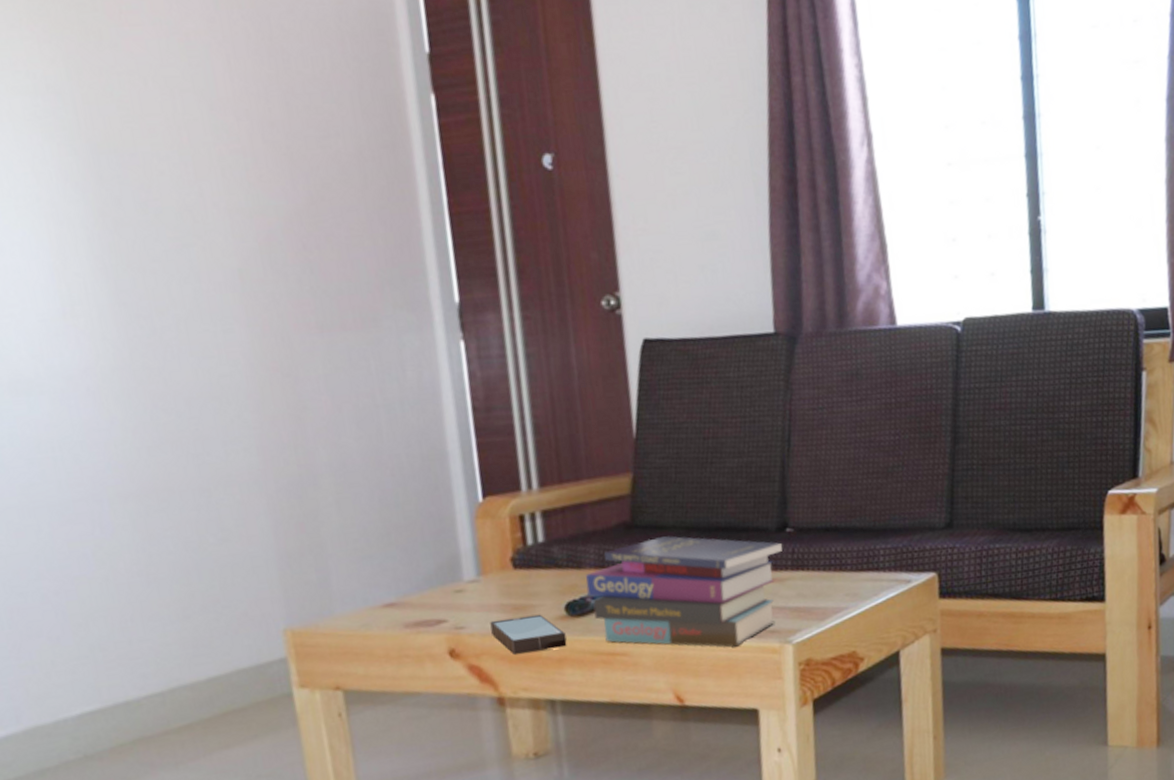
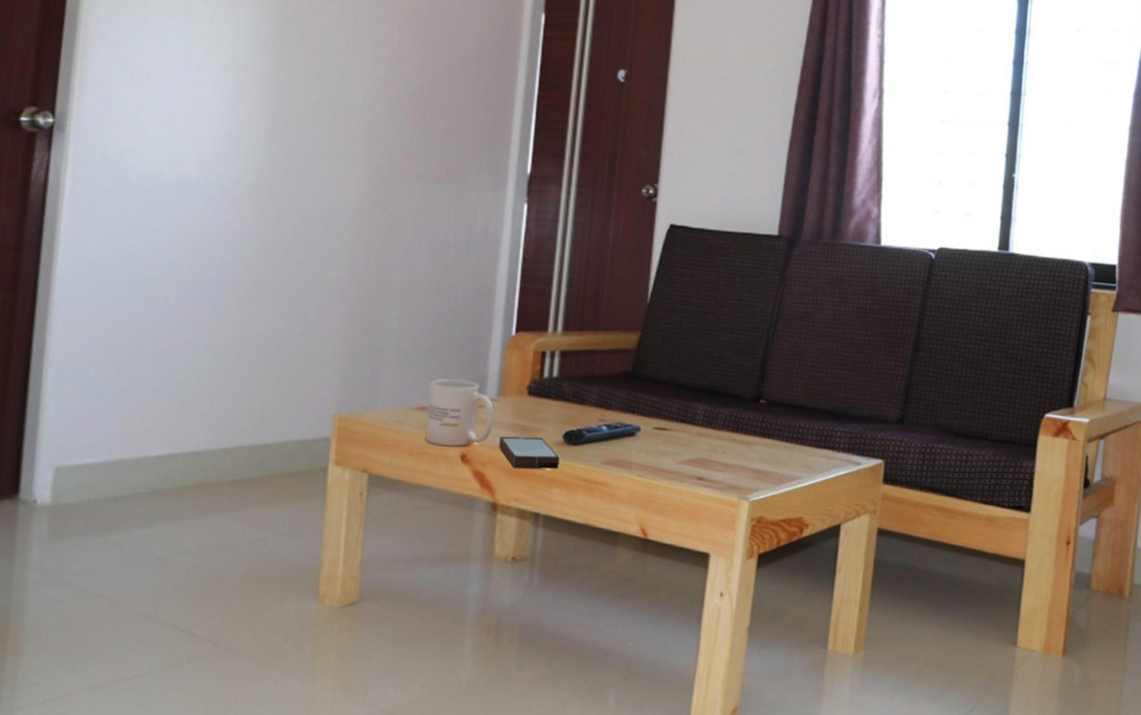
mug: none [392,563,481,646] -> present [425,378,495,448]
books: present [585,536,783,647] -> none [584,389,755,495]

